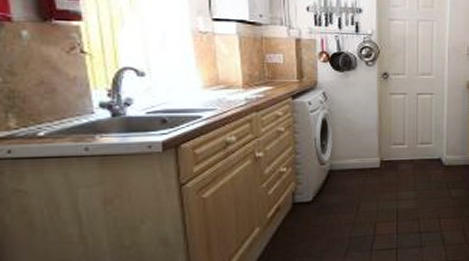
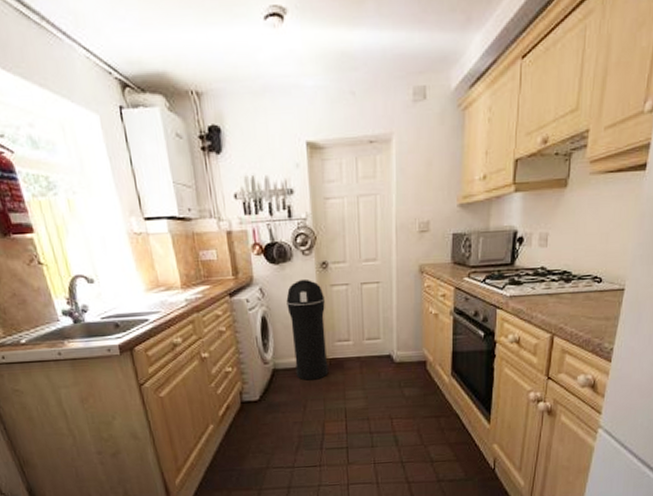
trash can: none [348,86,384,182] -> present [286,278,329,380]

